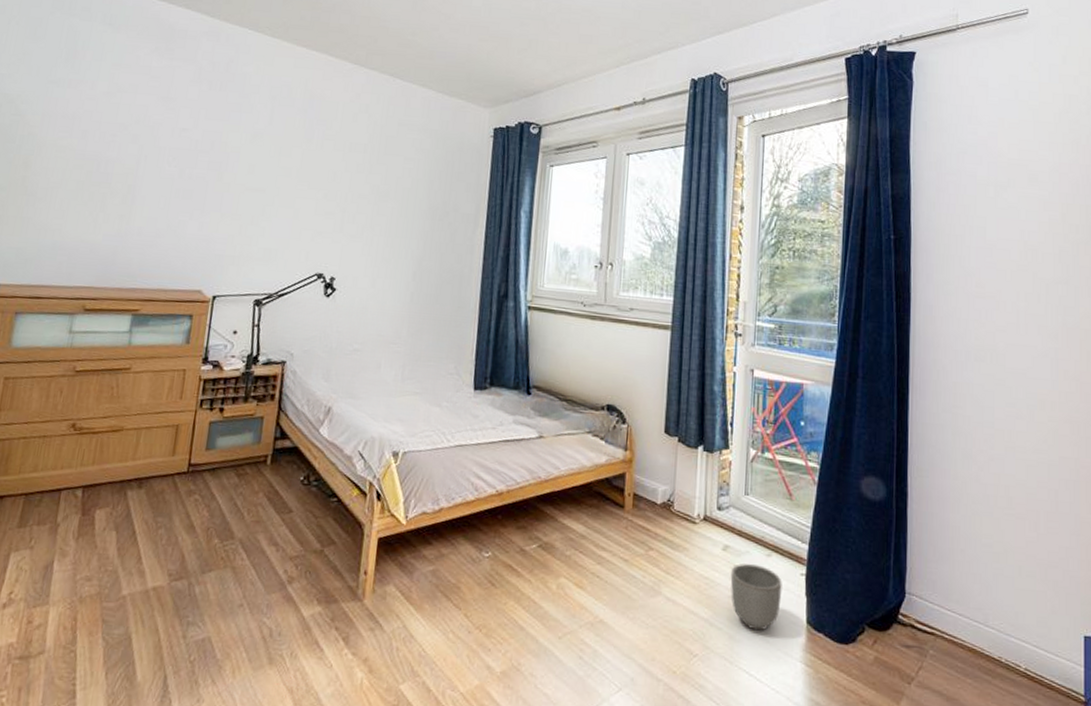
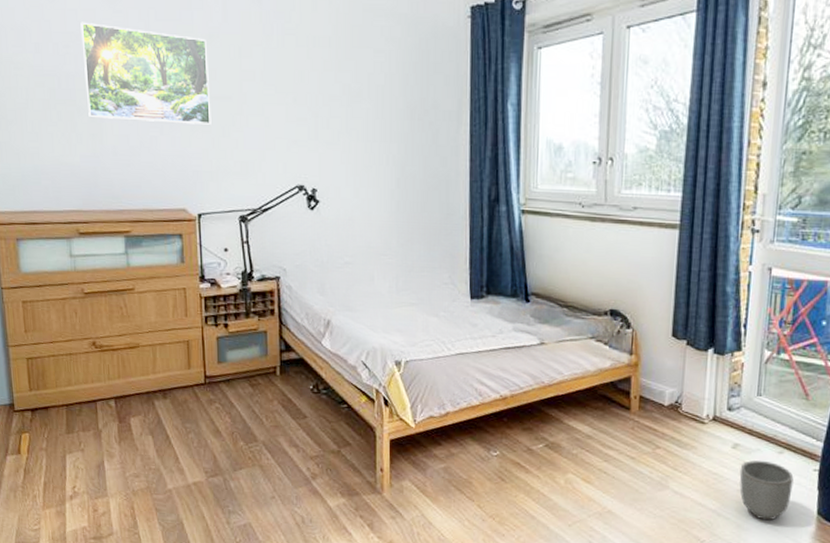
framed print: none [121,115,250,213] -> present [80,22,212,125]

